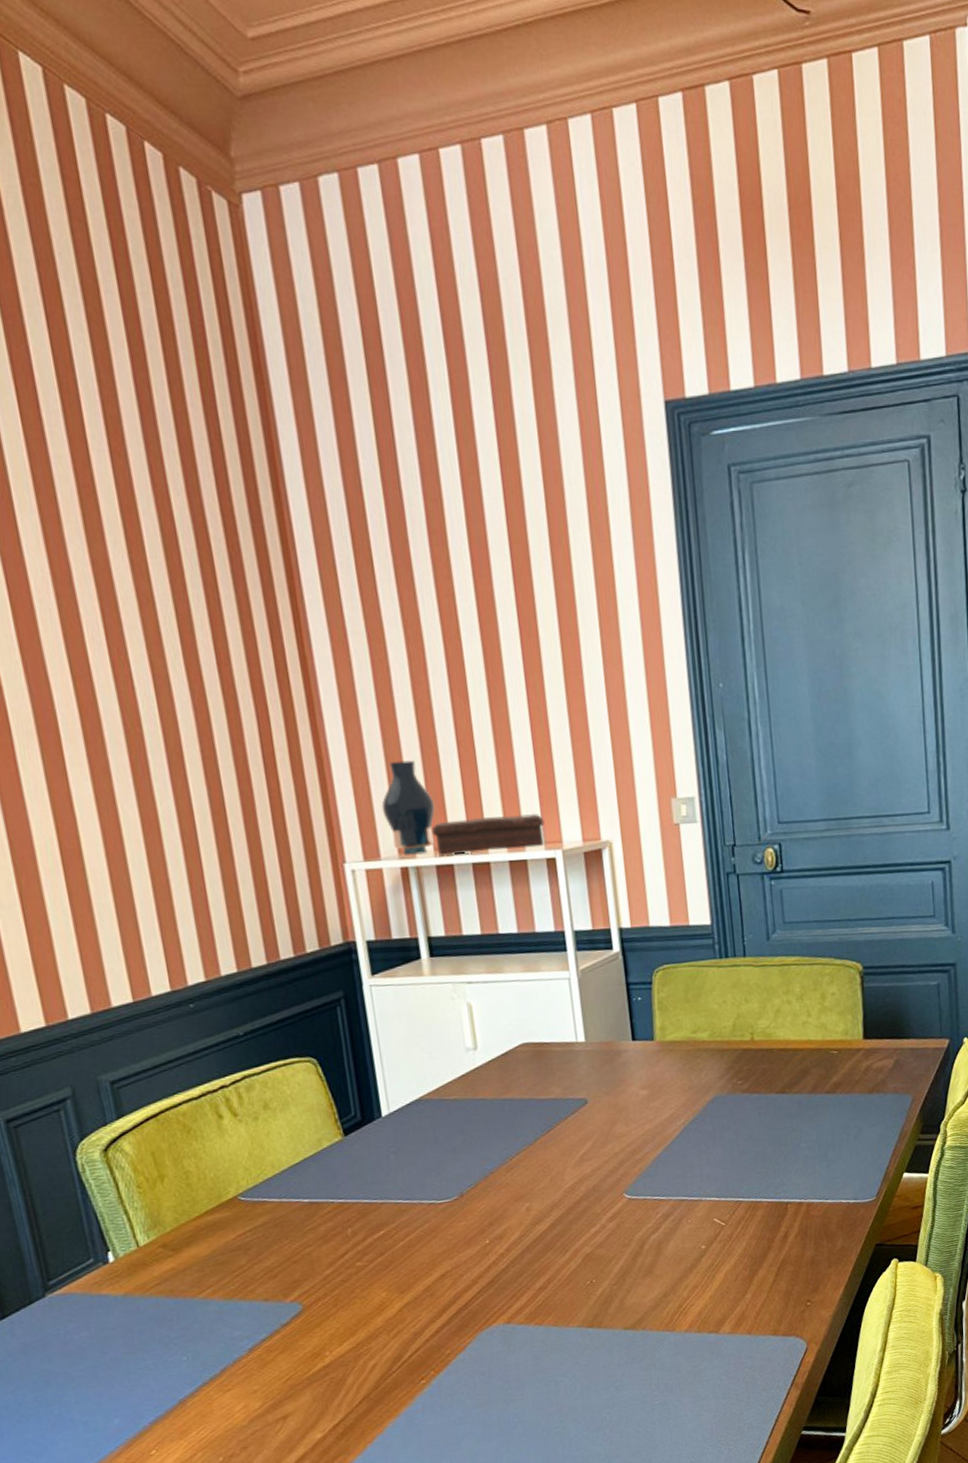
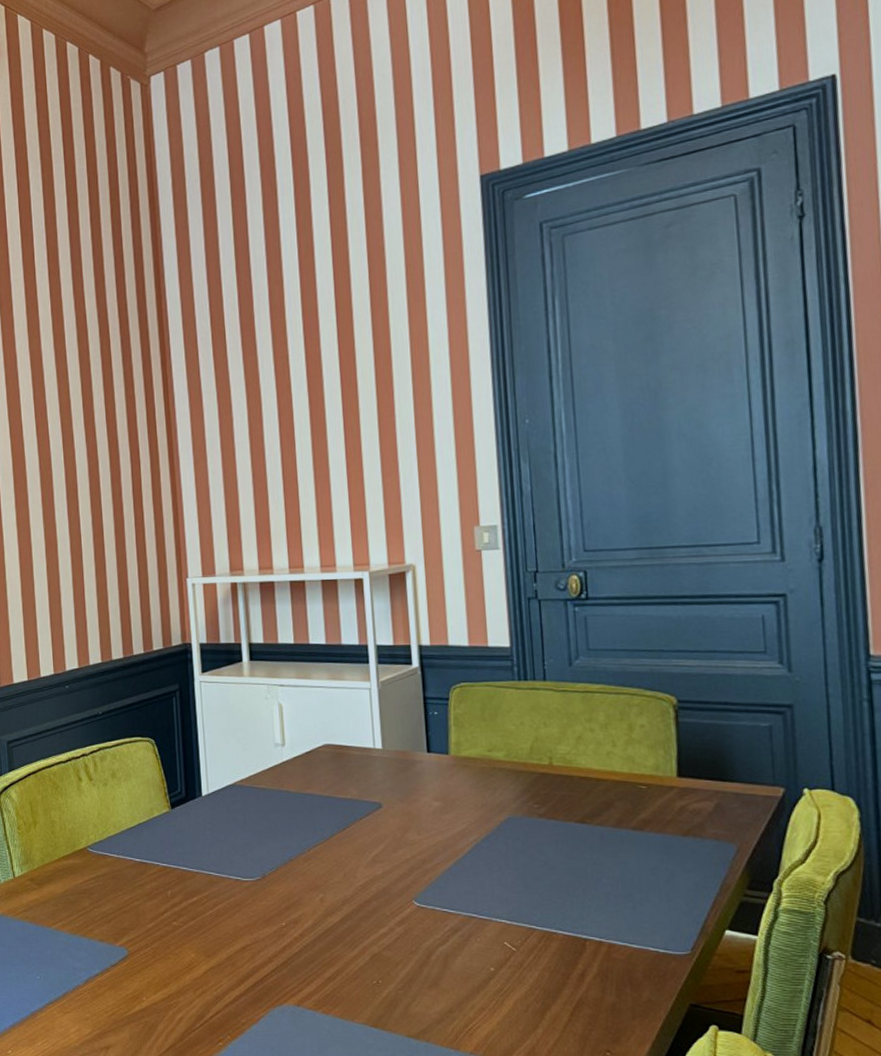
vase: present [381,760,436,856] -> none [219,493,262,573]
decorative box: present [432,813,545,856] -> none [258,538,354,574]

